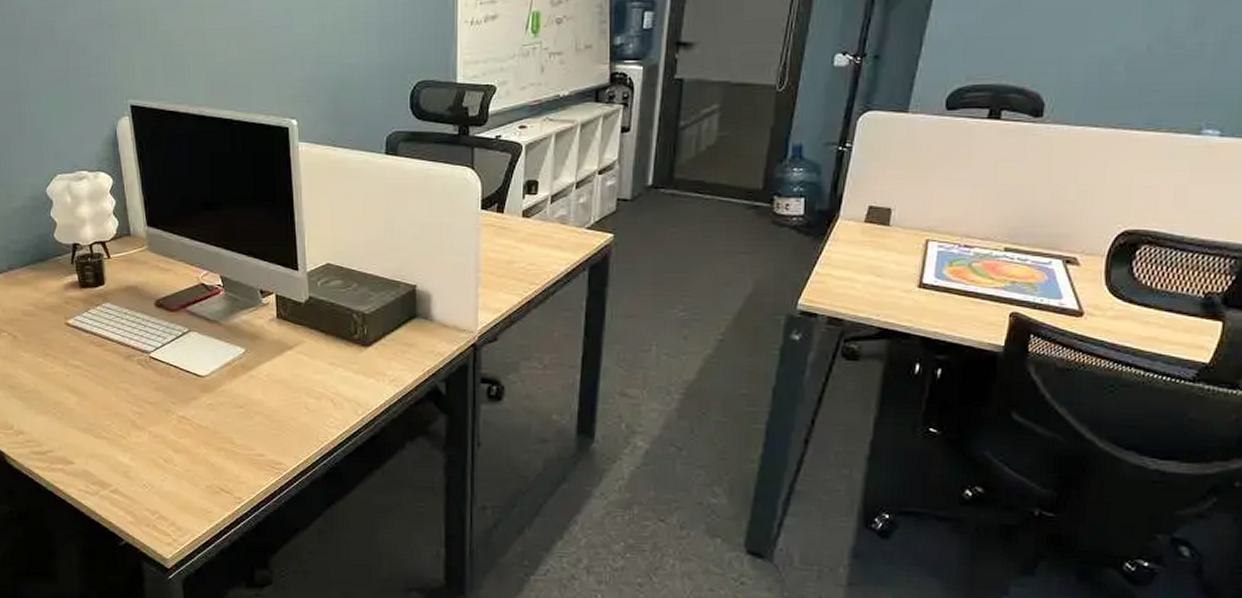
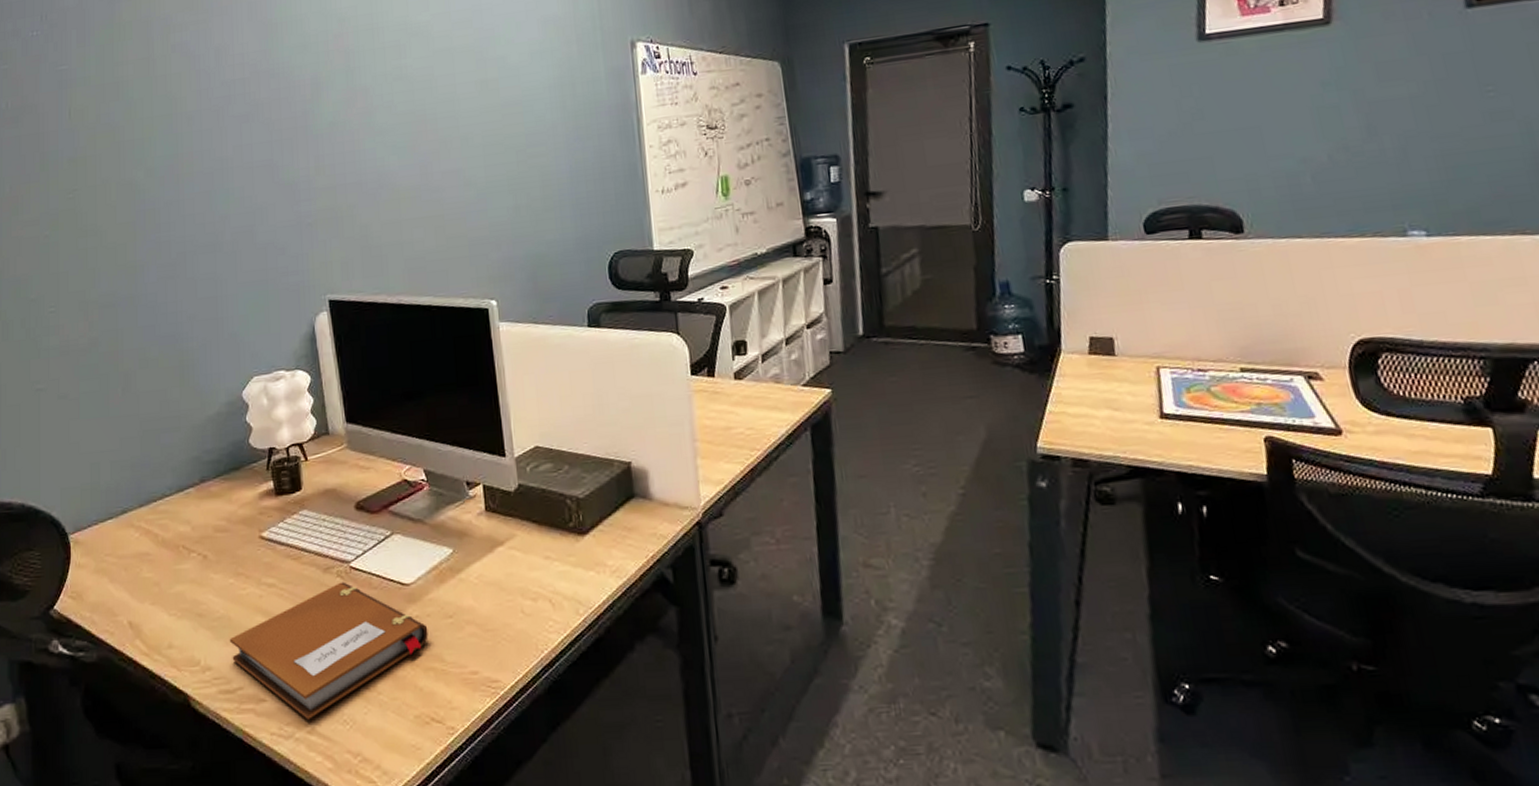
notebook: none [39,369,220,481] -> present [229,582,428,720]

